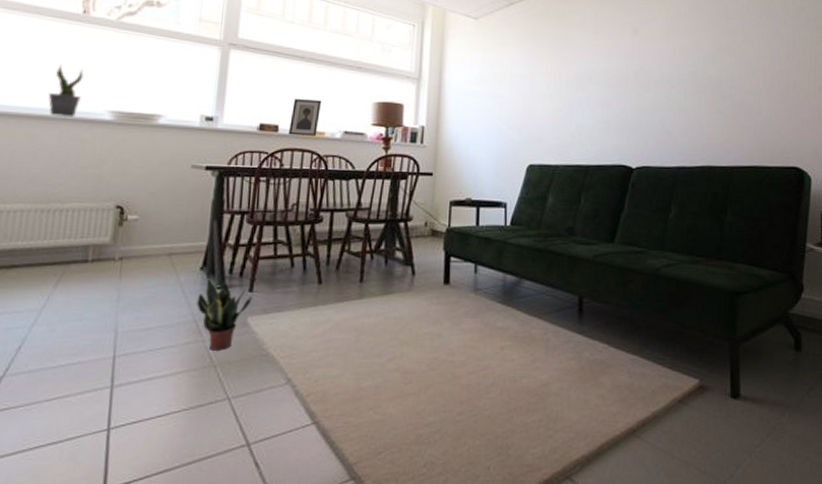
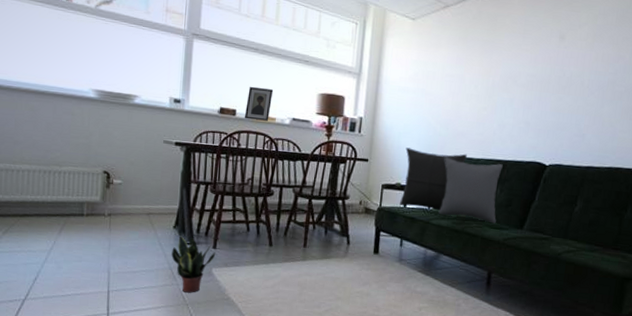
potted plant: present [48,63,84,118] -> none [42,45,70,94]
pillow: none [472,157,544,227] -> present [400,147,467,211]
pillow: none [516,166,585,239] -> present [438,157,503,224]

